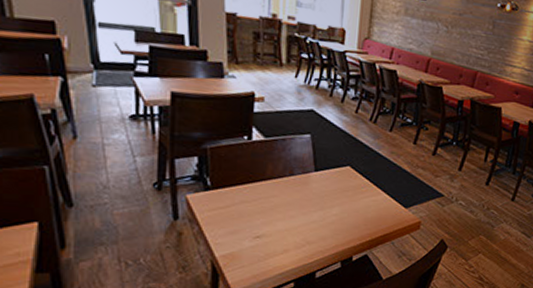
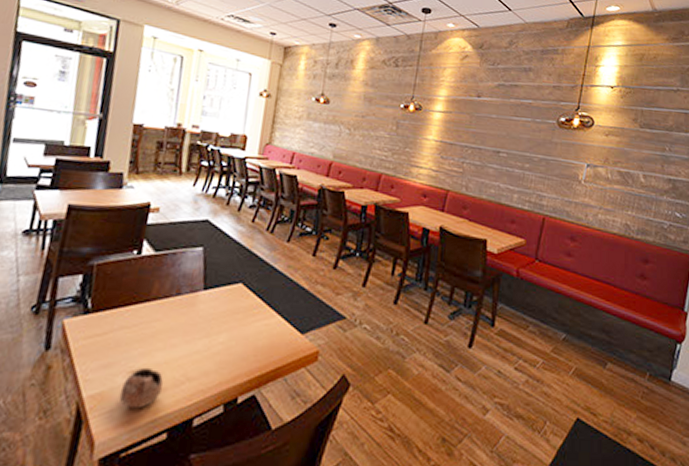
cup: none [248,233,287,265] -> present [119,367,164,409]

